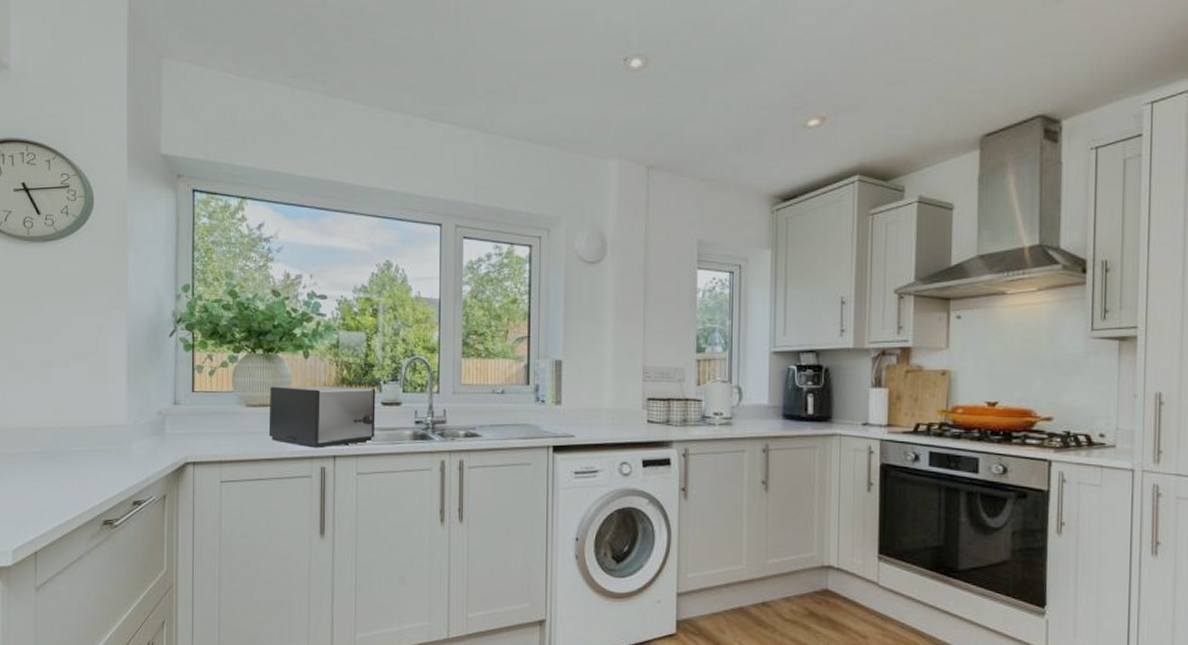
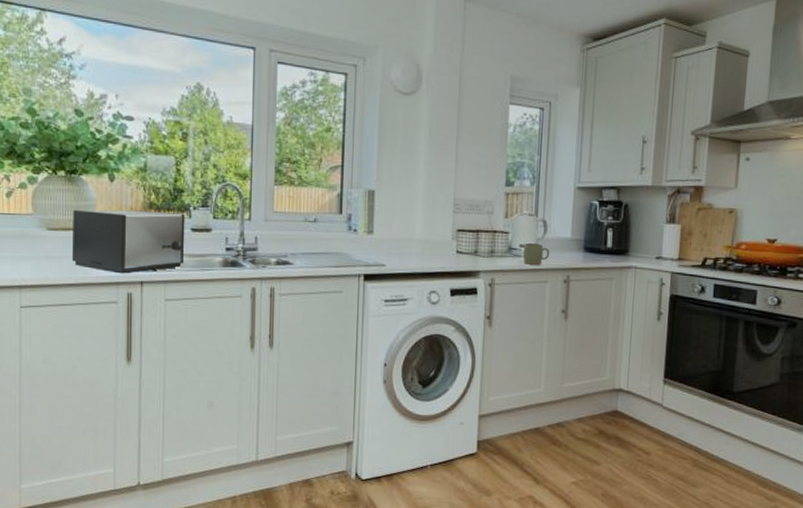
mug: none [717,410,747,434] -> present [523,242,550,265]

